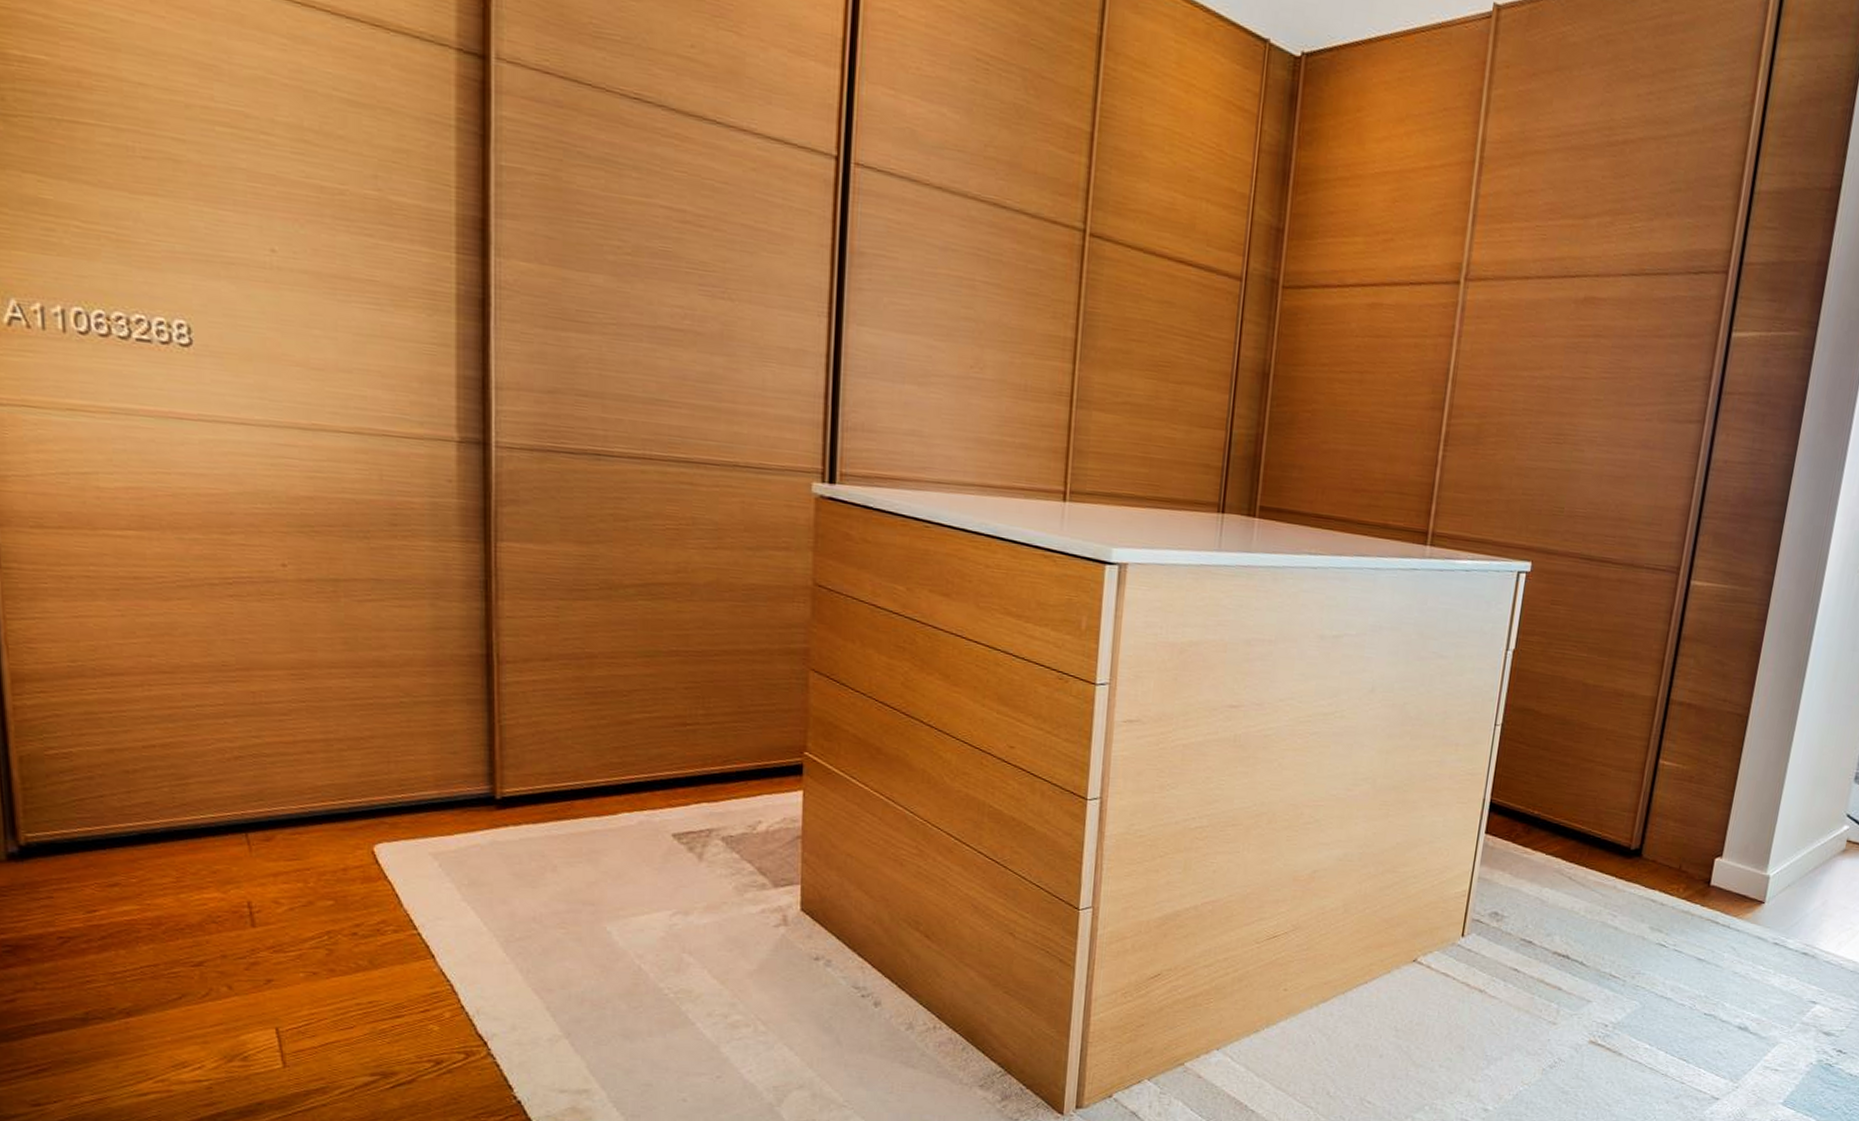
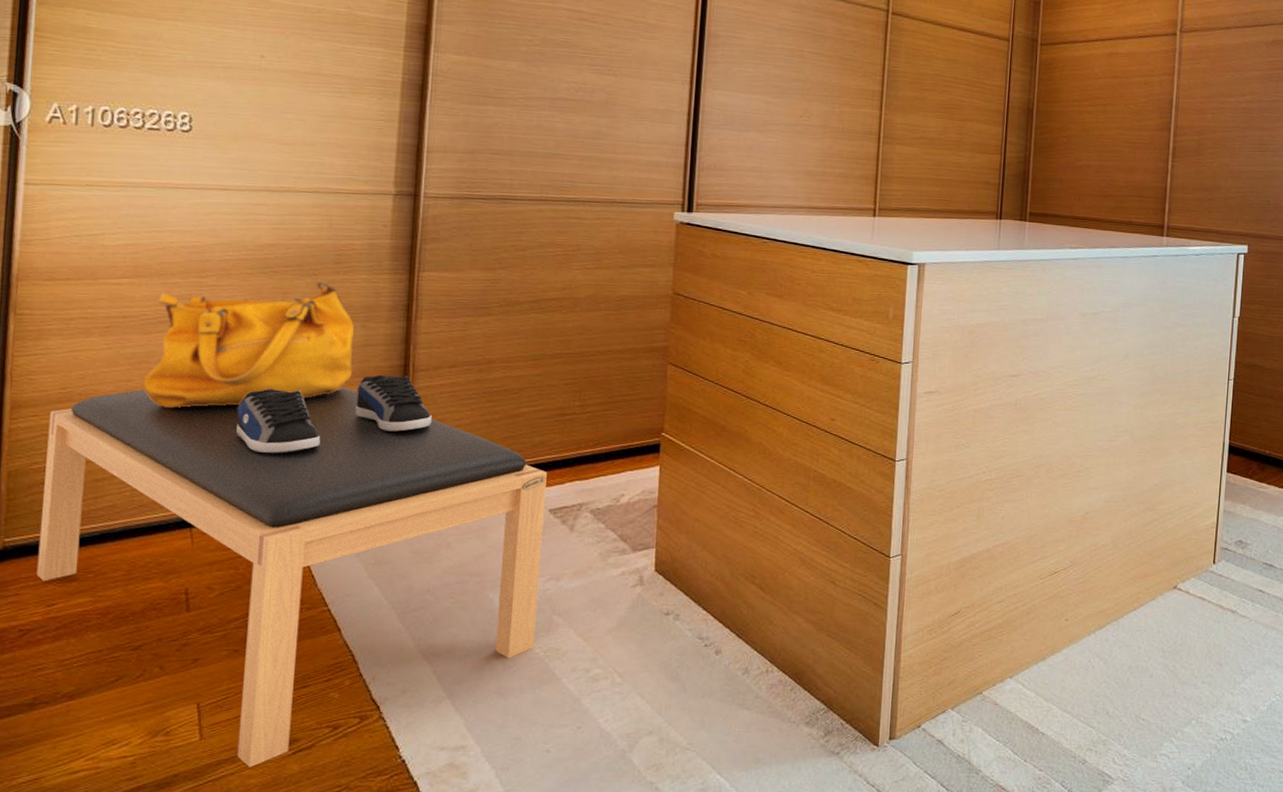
bench: none [60,667,668,1099] -> present [36,387,547,767]
handbag: none [169,546,423,693] -> present [143,281,354,408]
shoe: none [286,664,526,752] -> present [236,374,433,453]

